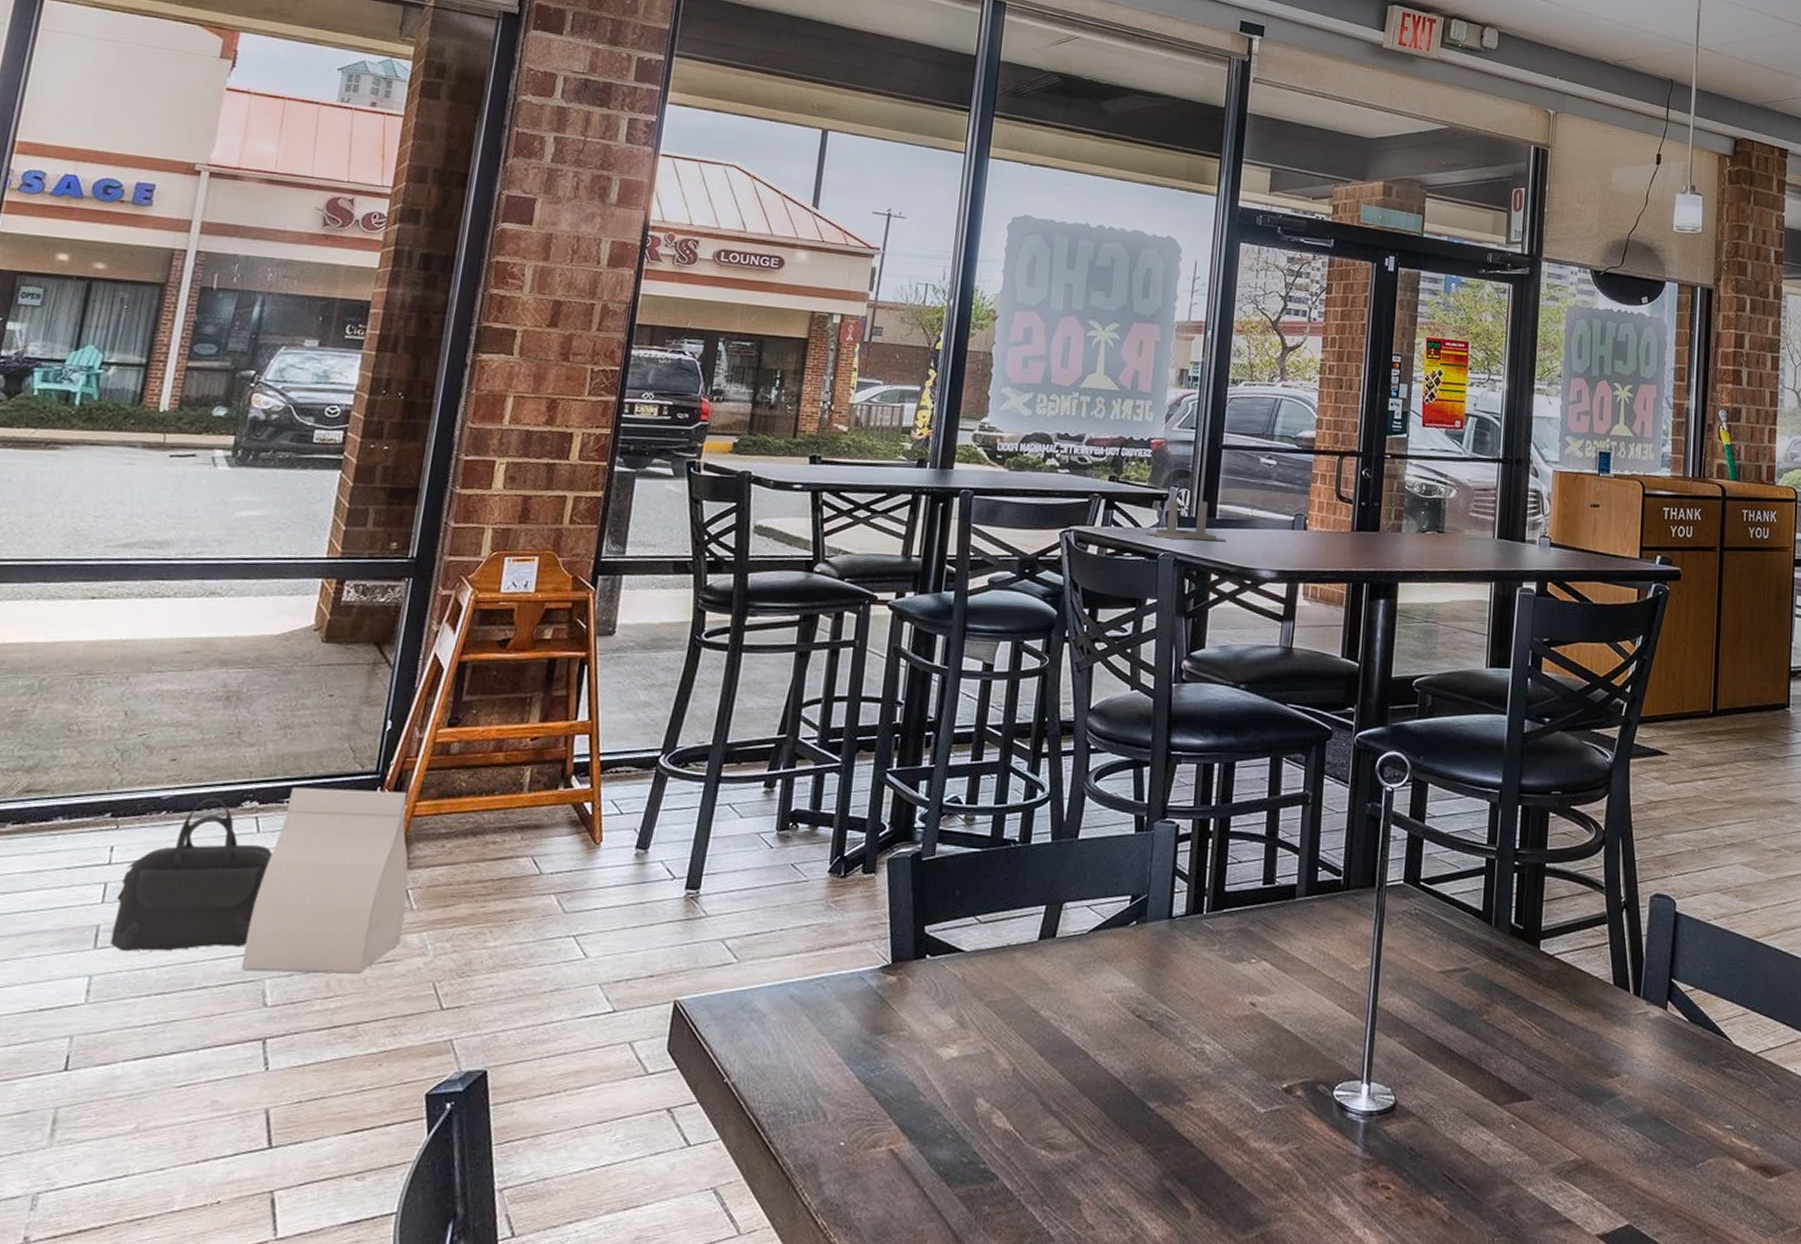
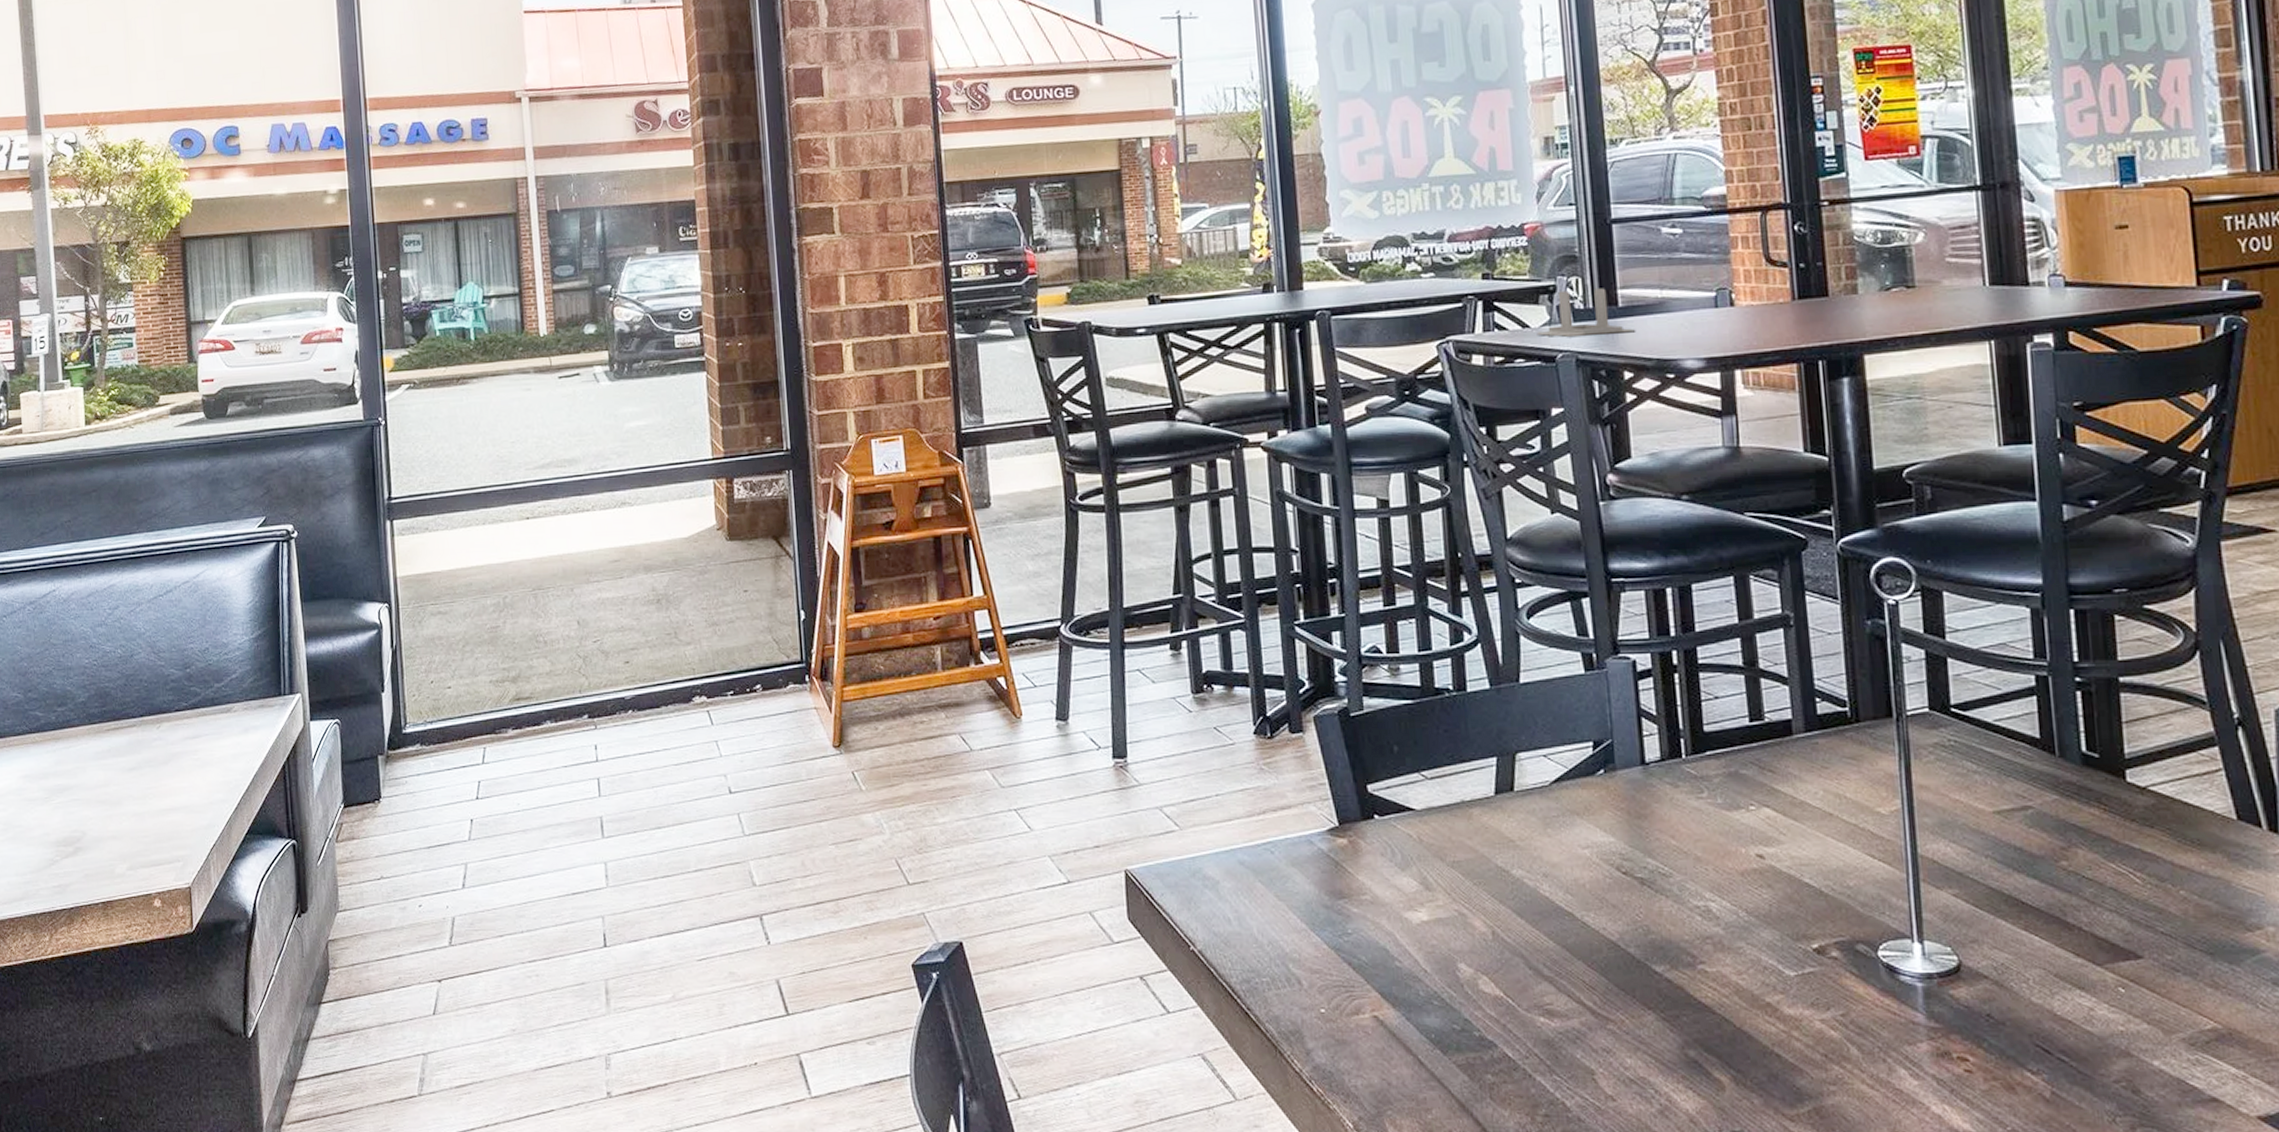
handbag: present [110,798,273,952] -> none [610,695,729,840]
paper bag: present [240,787,409,974] -> none [723,678,858,853]

